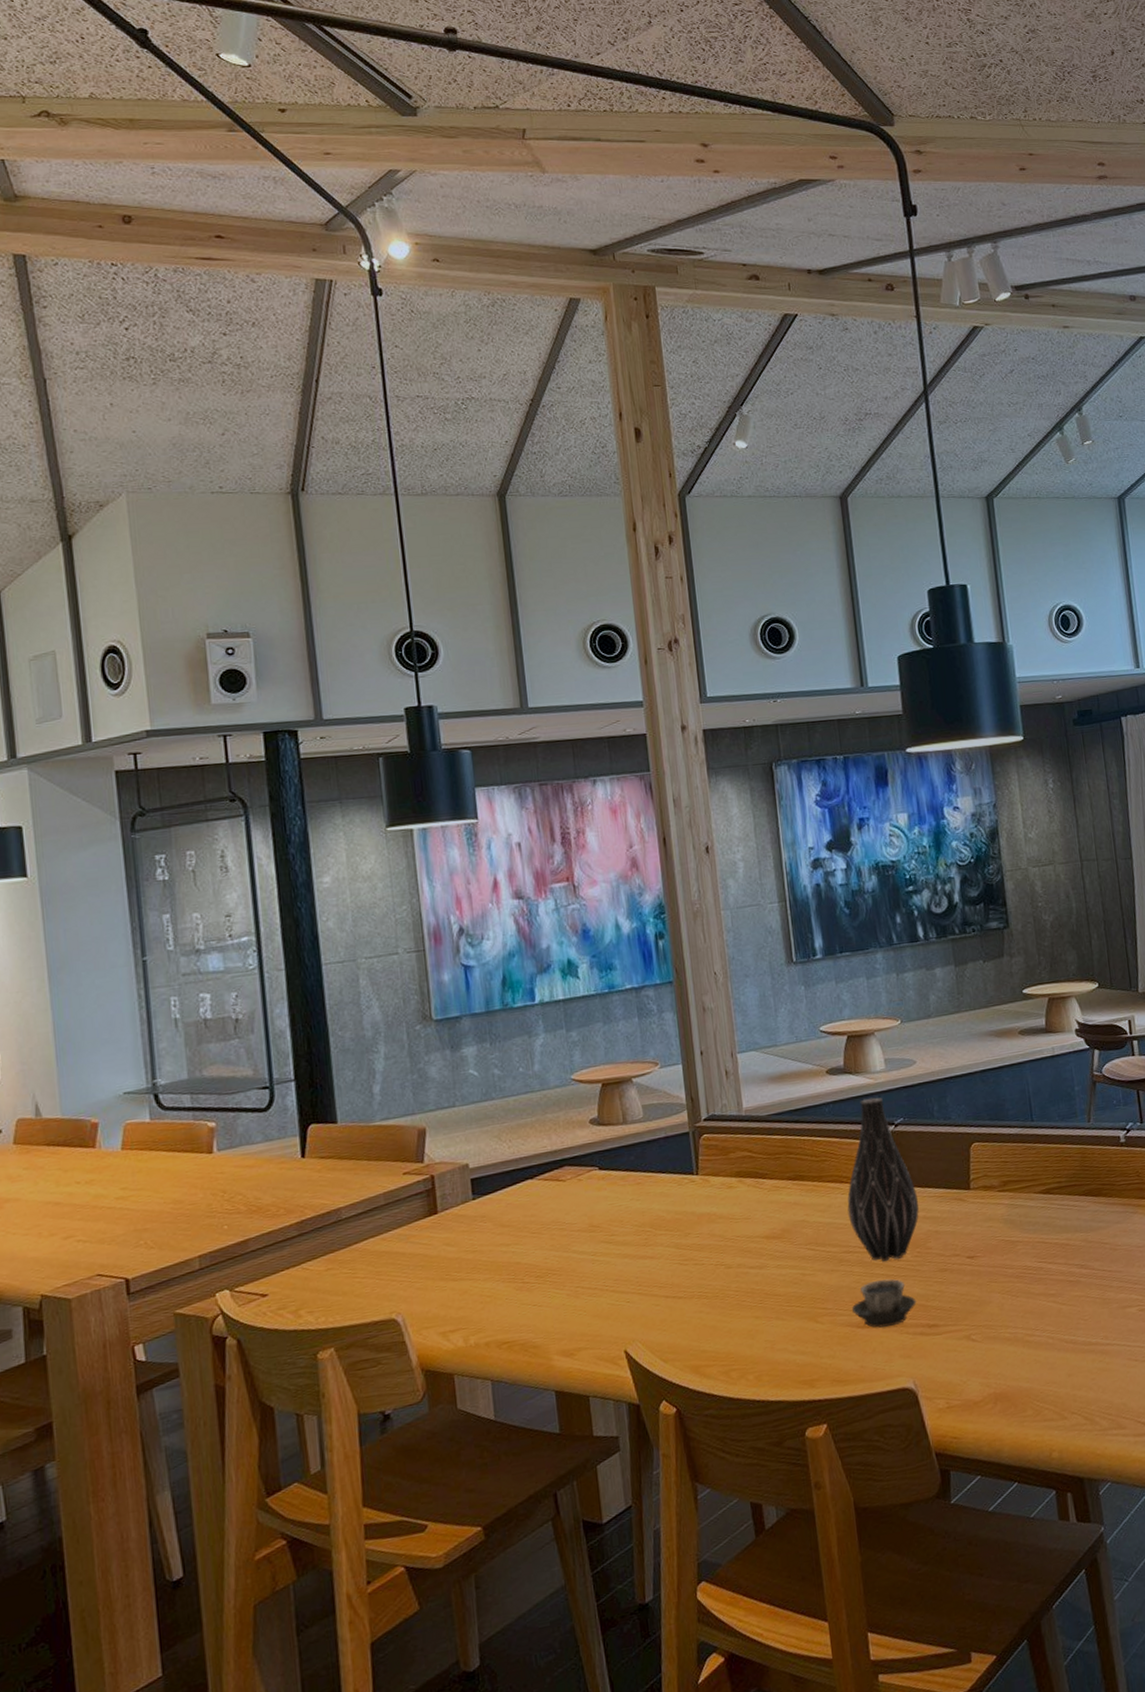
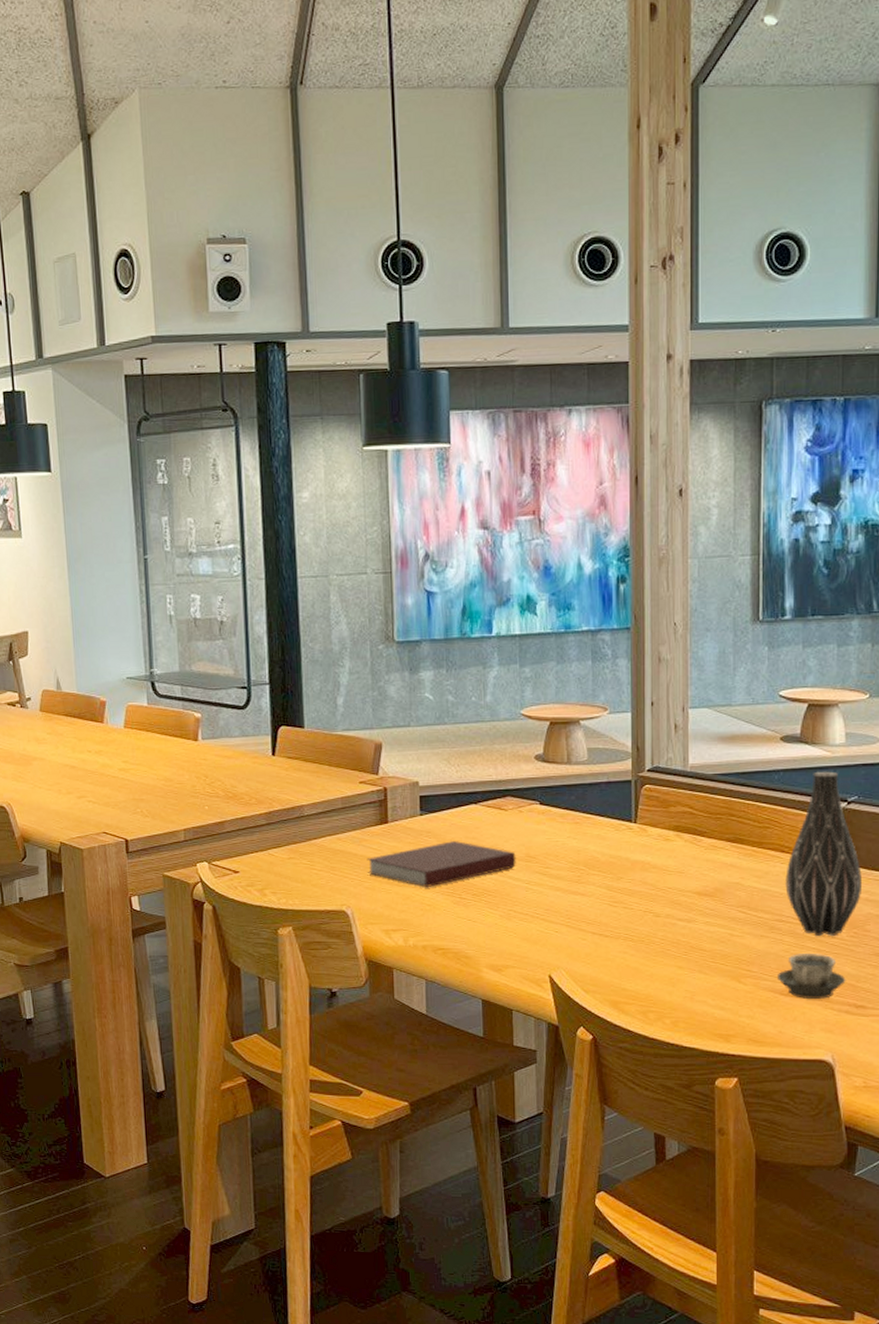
notebook: none [416,1221,580,1278] -> present [367,841,516,888]

